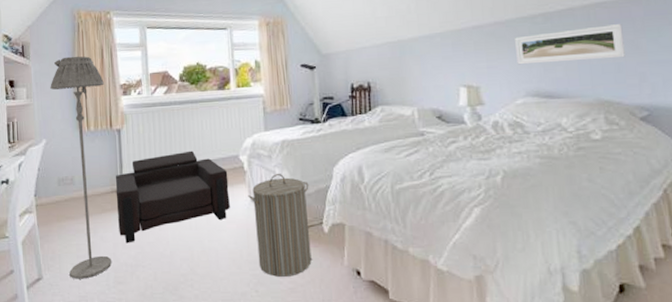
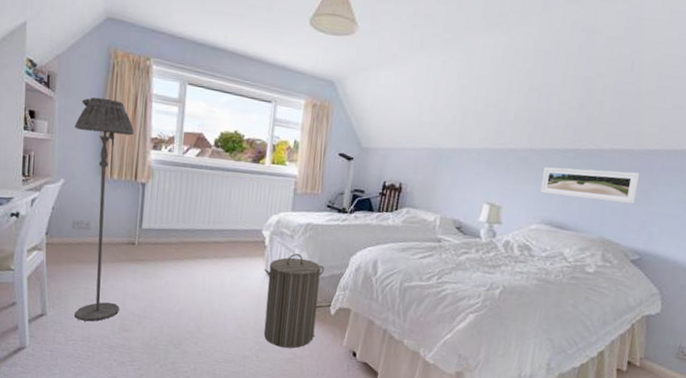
armchair: present [115,150,230,244] -> none [130,216,249,295]

